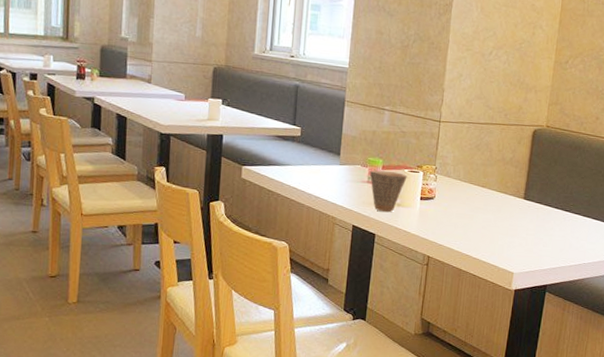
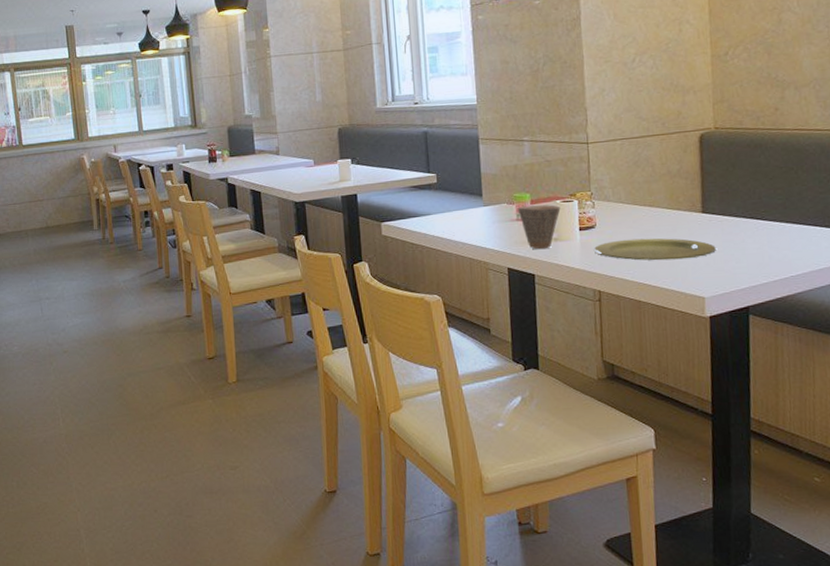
plate: none [430,213,530,238] -> present [594,238,716,261]

